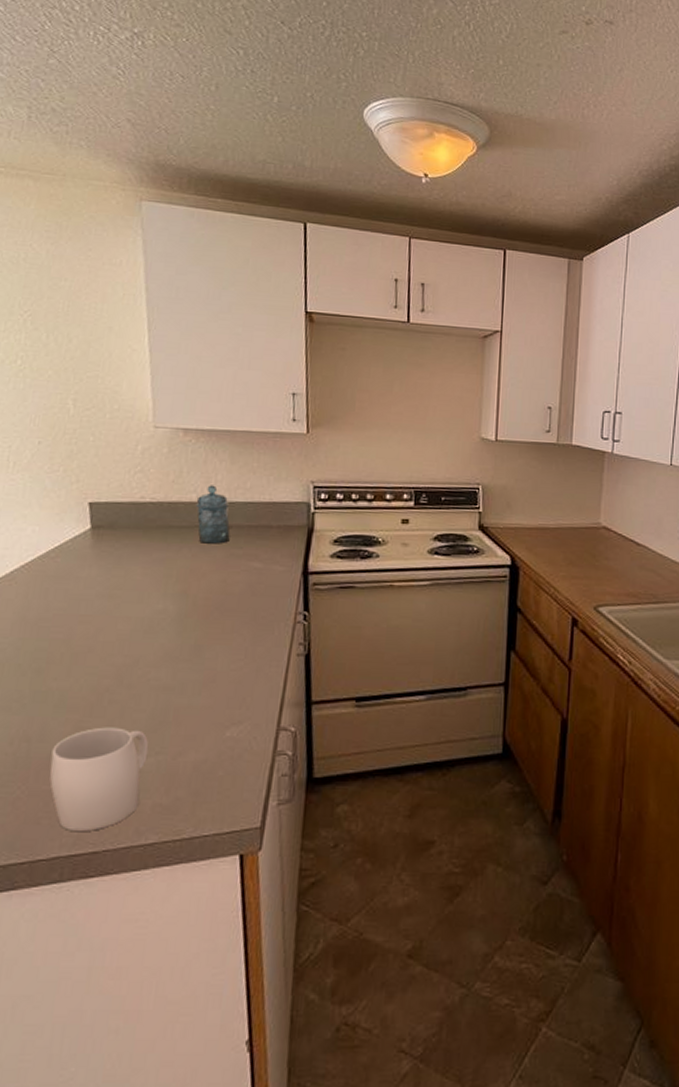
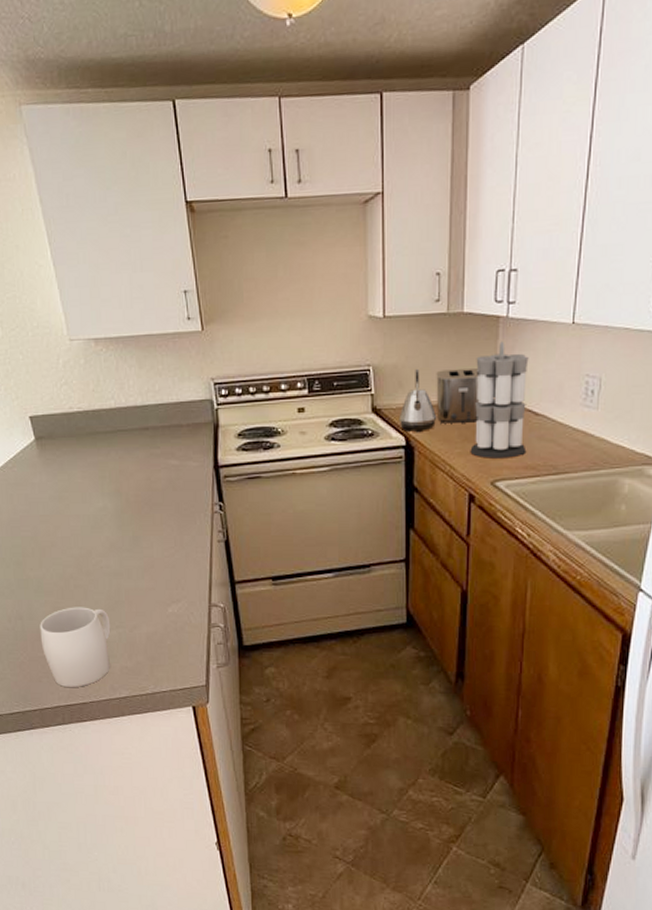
canister: present [195,485,230,544] -> none [115,390,148,446]
kettle: none [505,491,544,553] -> present [398,368,437,432]
toaster: none [542,495,585,548] -> present [436,369,480,423]
spice rack: none [574,474,631,585] -> present [470,341,529,459]

